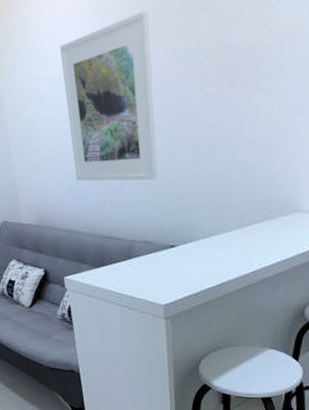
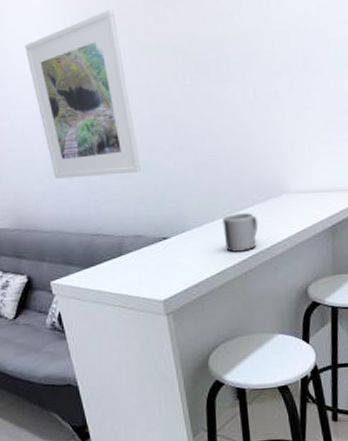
mug: none [229,228,265,266] -> present [221,213,259,252]

